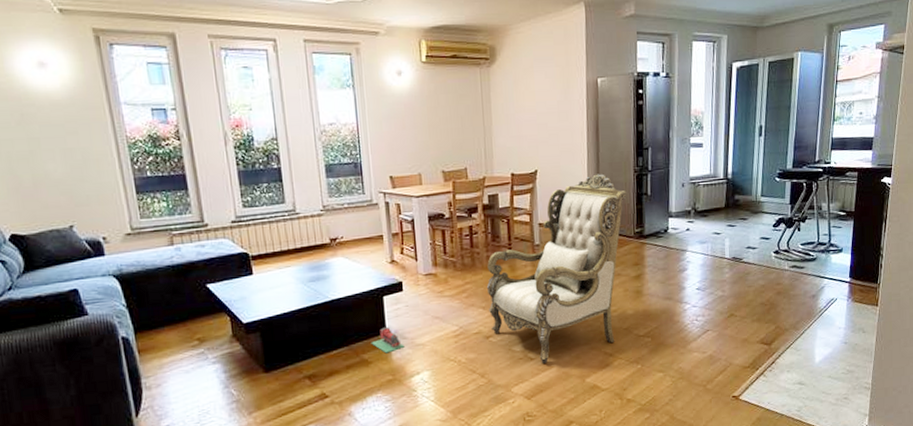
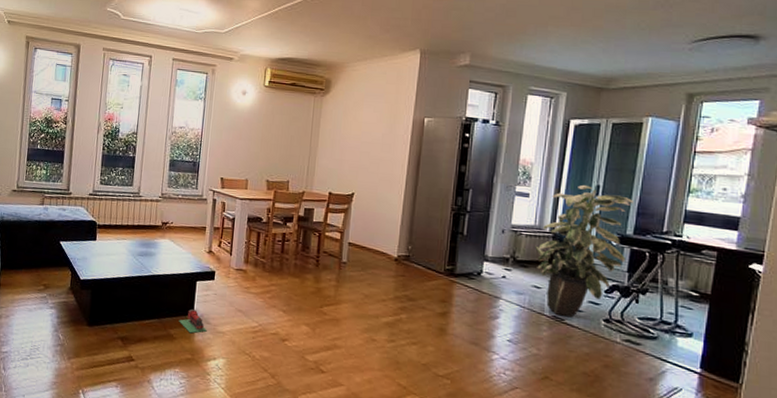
armchair: present [487,173,628,364] -> none [288,206,442,380]
indoor plant: none [712,126,791,256] -> present [535,184,633,318]

